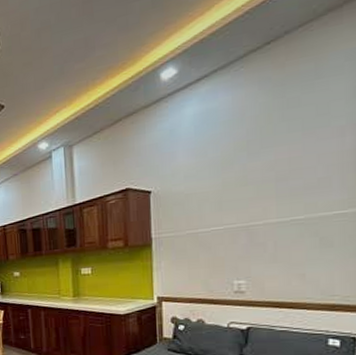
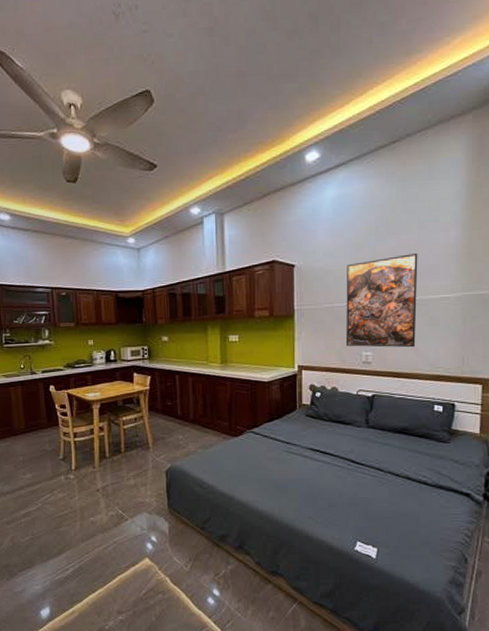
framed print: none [212,166,303,275] -> present [345,254,418,348]

